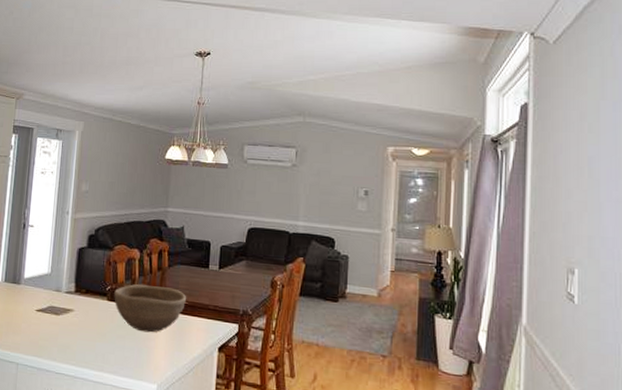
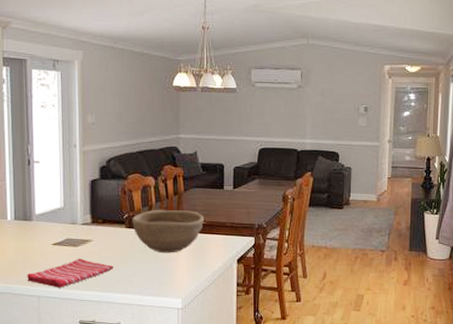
dish towel: none [9,327,91,357] -> present [27,258,113,288]

